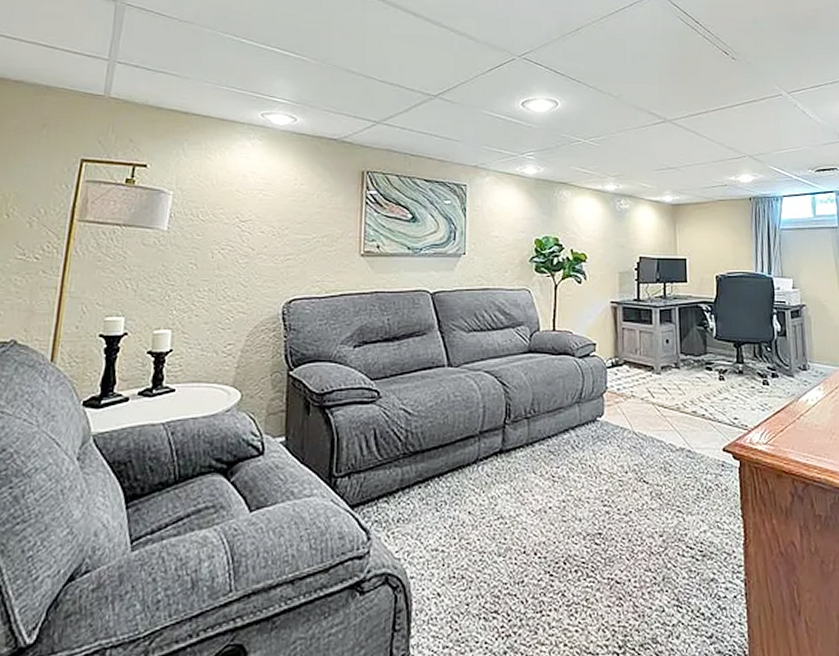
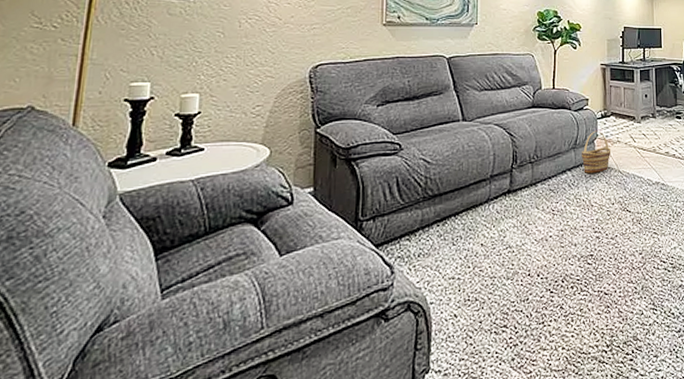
basket: none [587,382,624,434] -> present [581,130,611,173]

